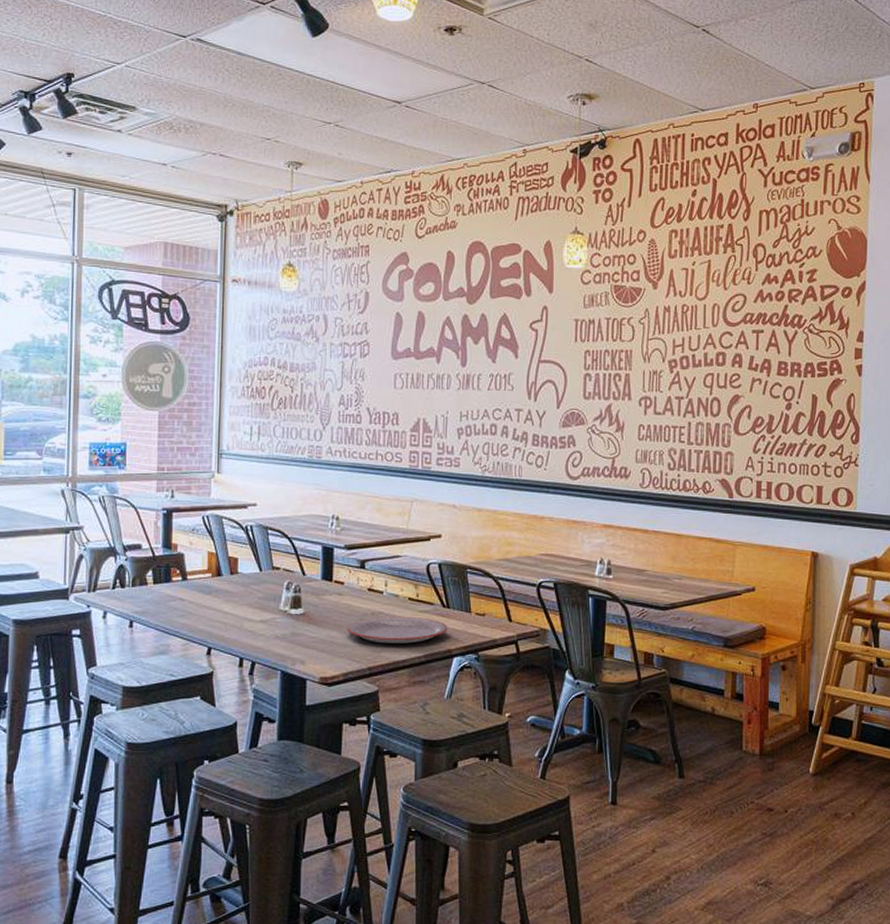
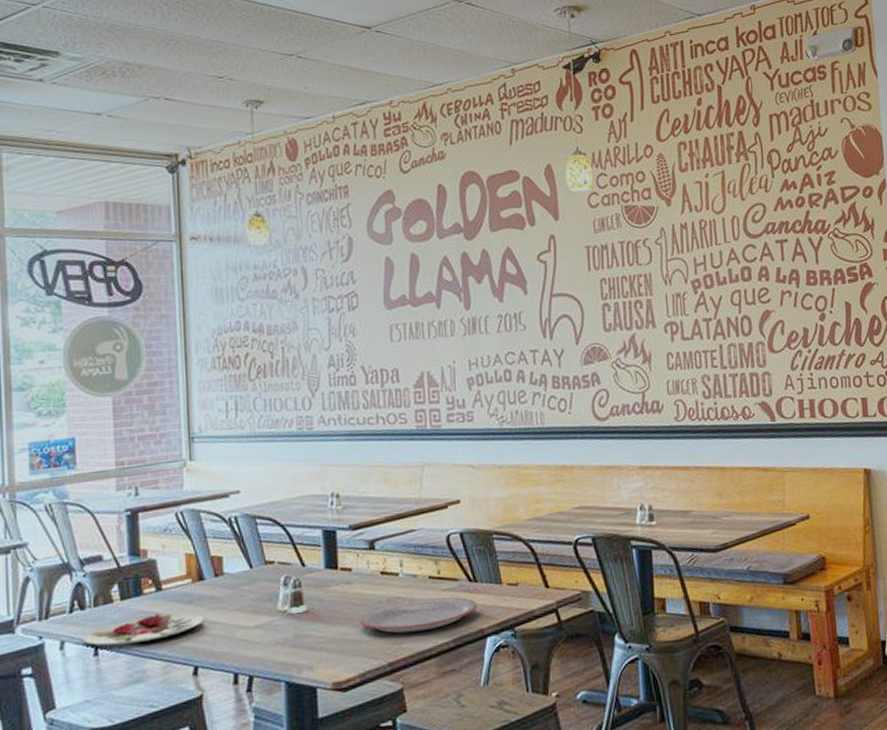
plate: none [121,600,218,621] -> present [82,613,203,646]

